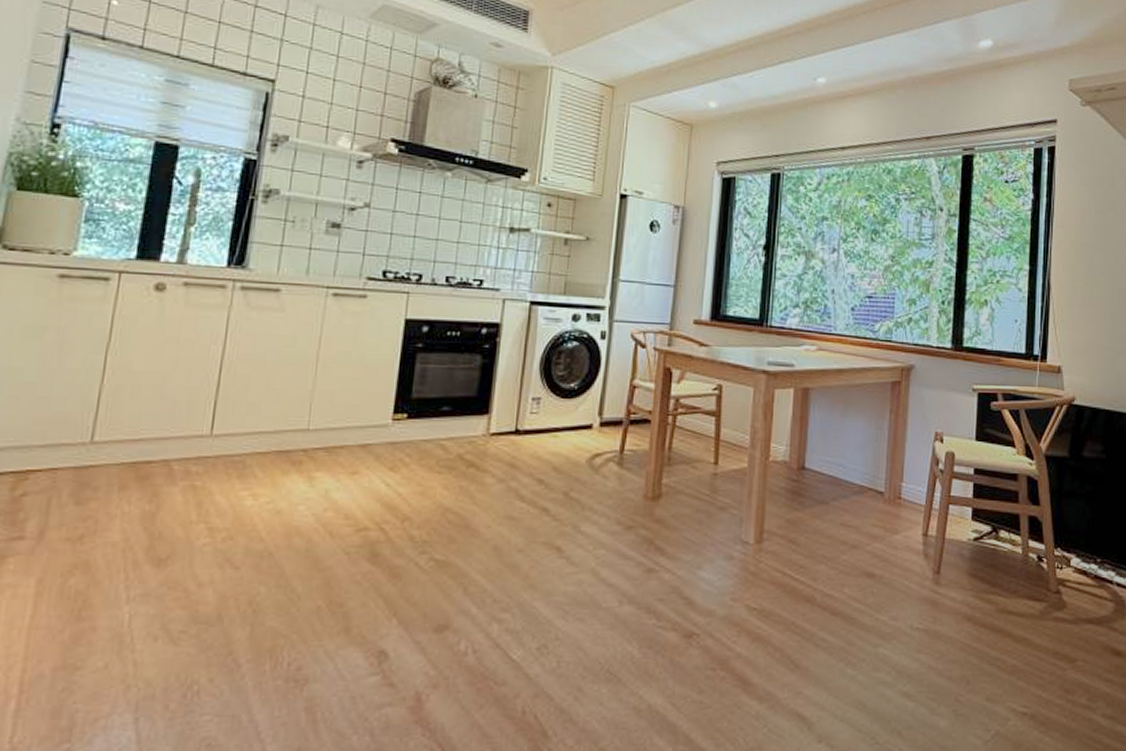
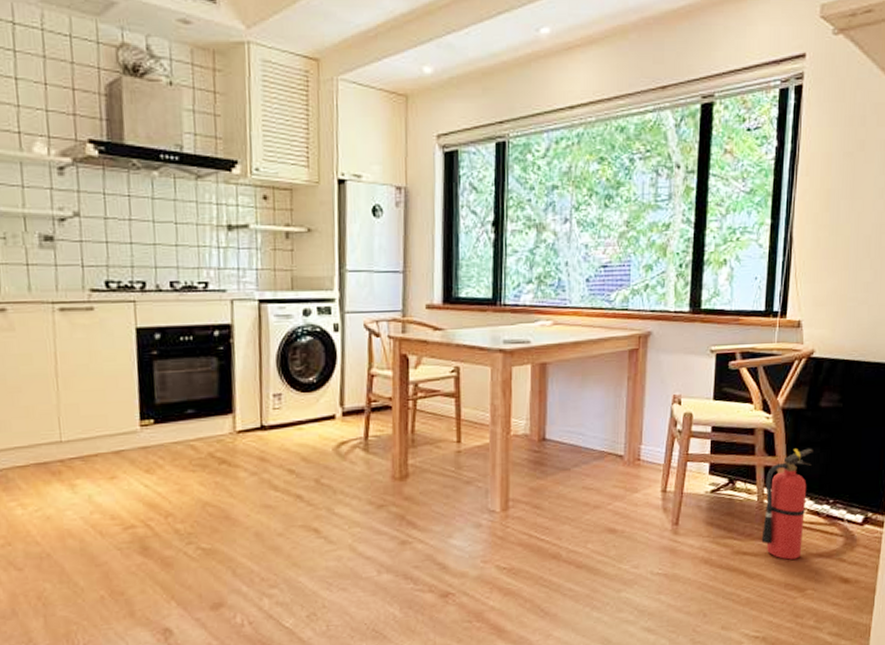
fire extinguisher: none [1027,499,1078,624] -> present [761,448,814,560]

